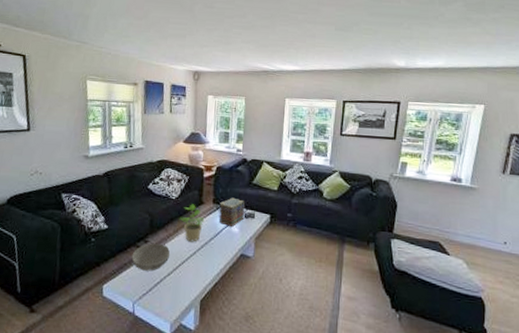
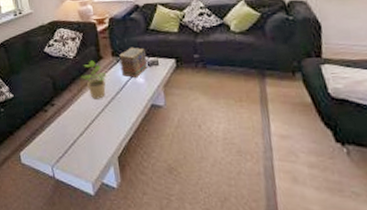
bowl: present [131,243,171,271] -> none [41,105,79,134]

